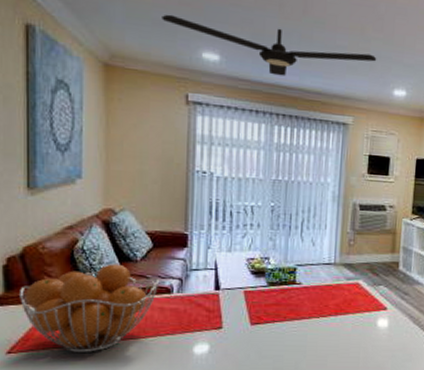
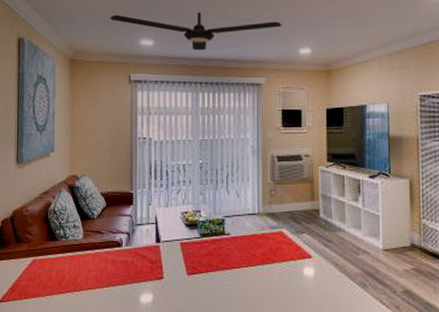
fruit basket: present [20,264,160,354] -> none [9,222,112,302]

